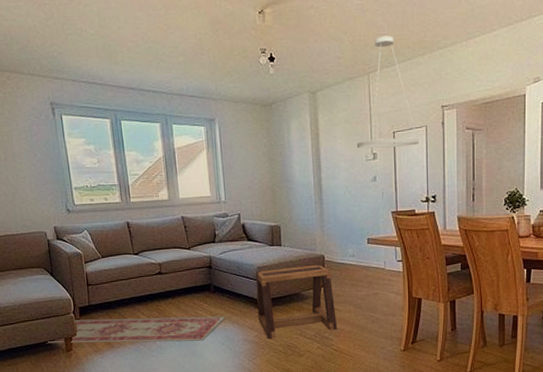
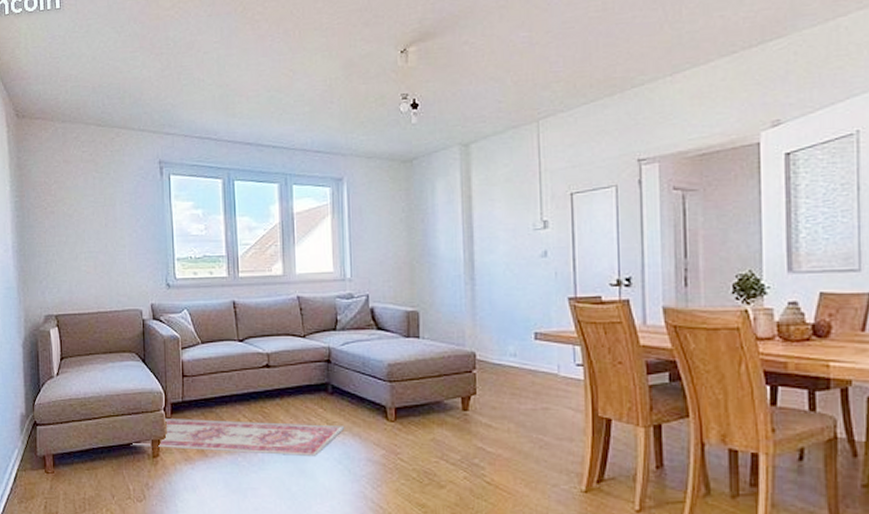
stool: present [256,264,338,339] -> none [385,364,492,461]
pendant light: present [356,35,419,149] -> none [521,72,606,215]

